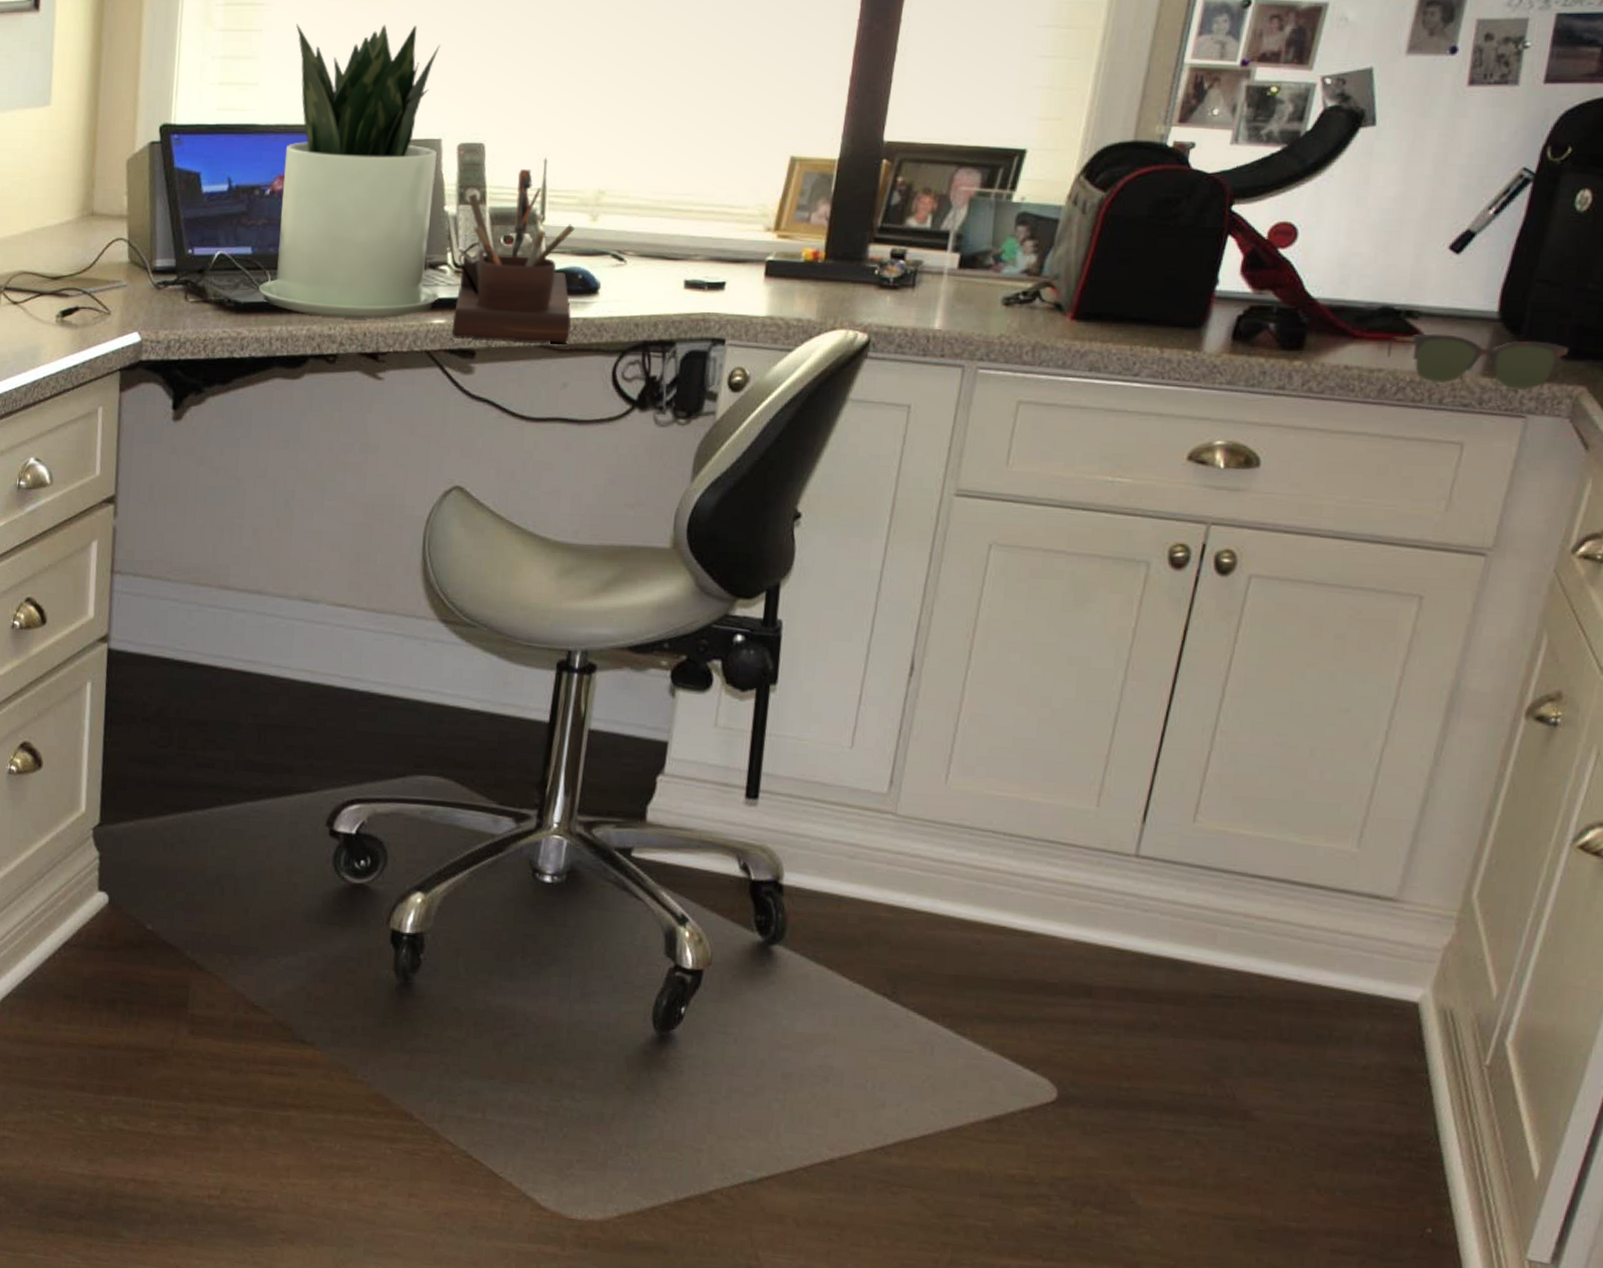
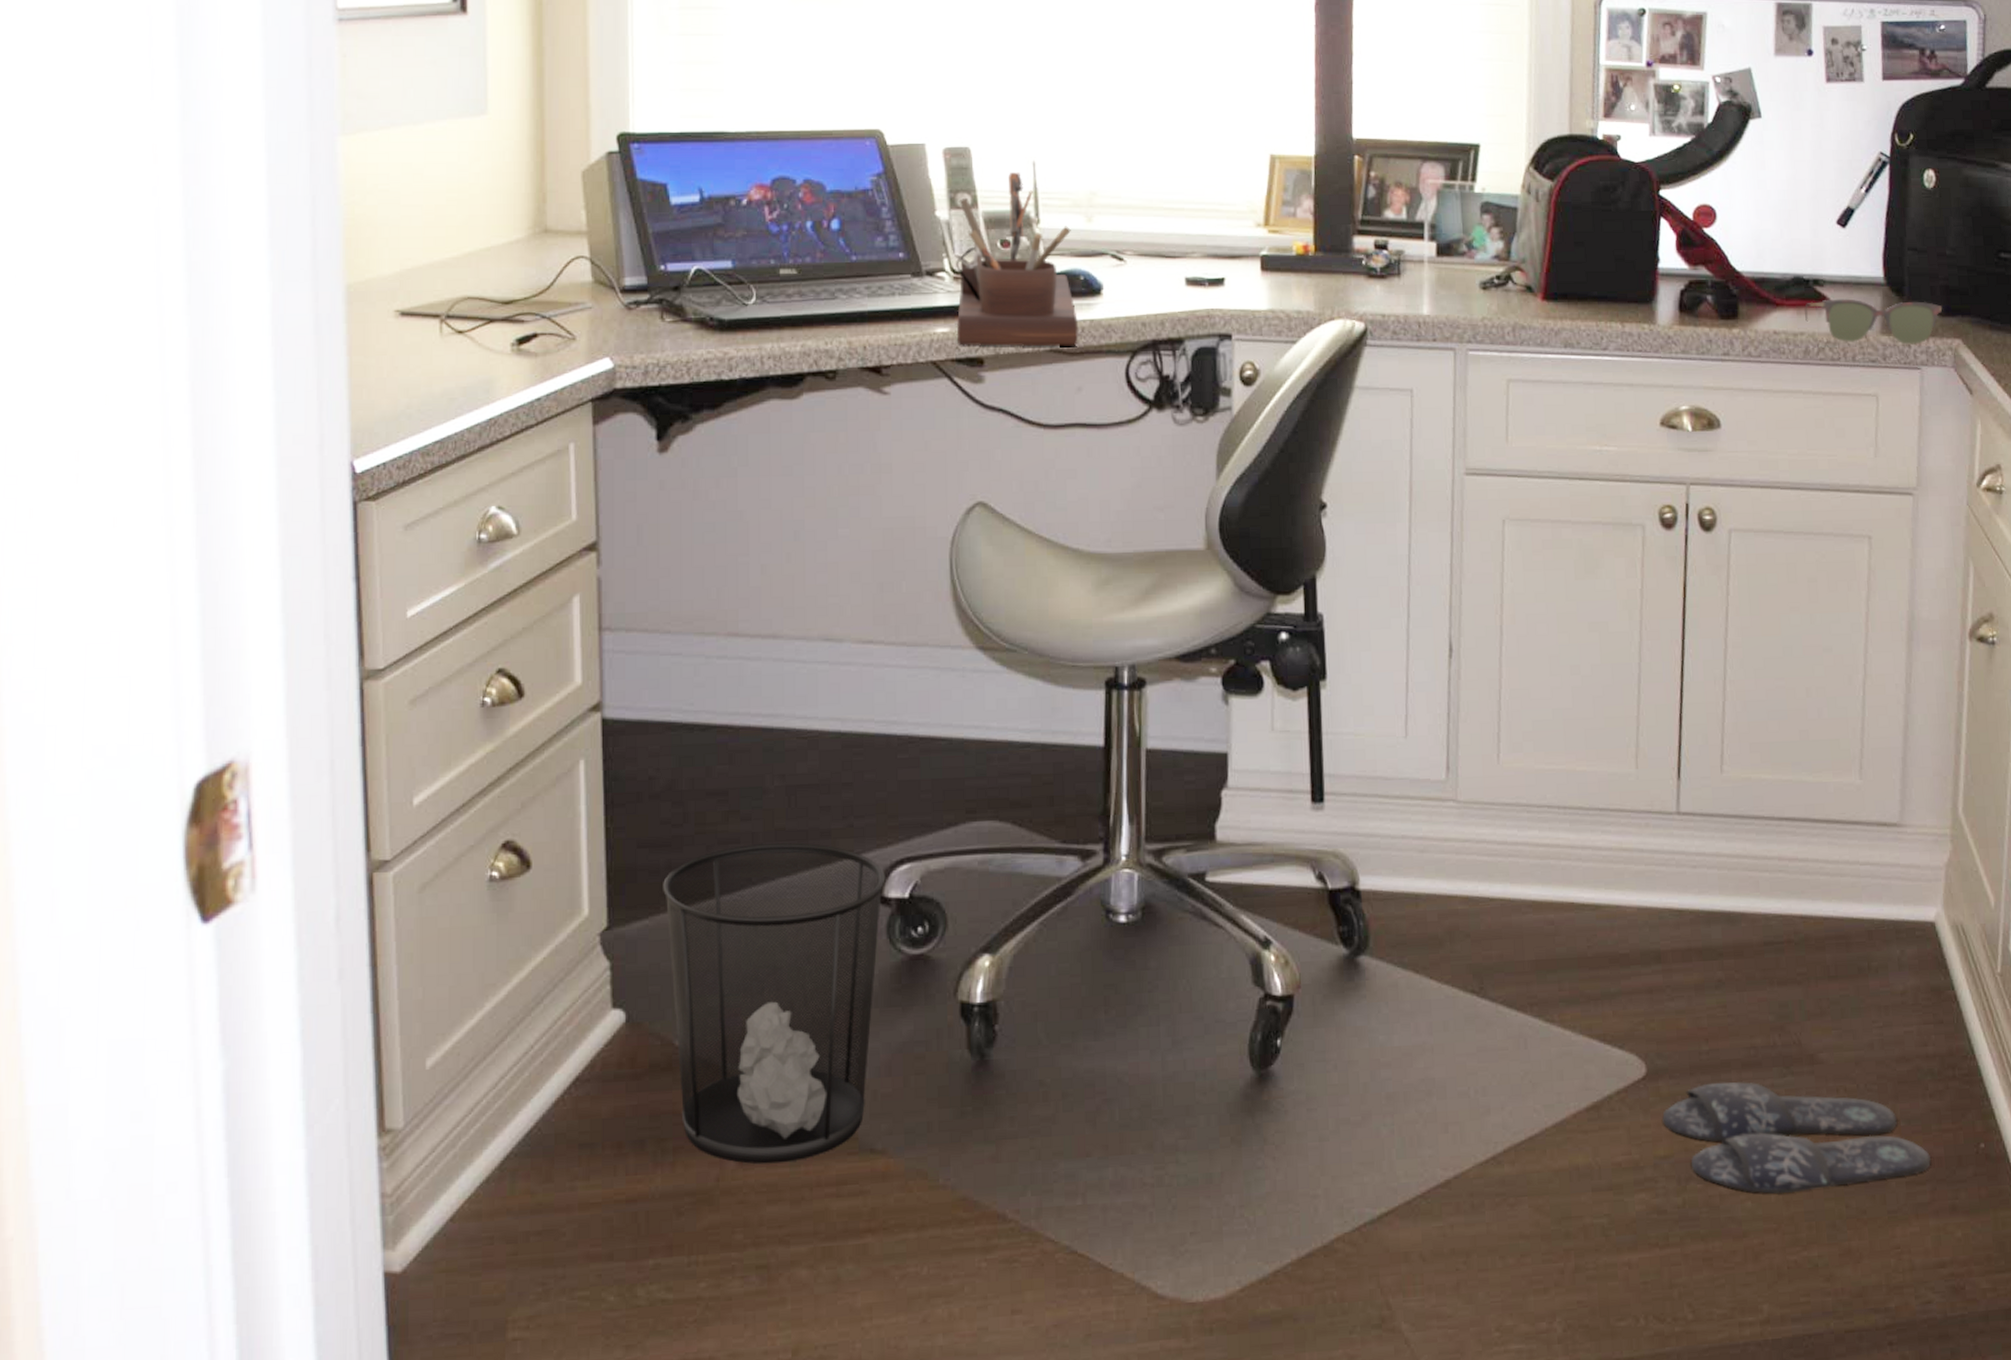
waste bin: none [147,770,337,1039] -> present [663,842,886,1164]
planter: present [258,24,440,319] -> none [743,28,939,331]
slippers: none [1066,1118,1365,1245] -> present [1662,1082,1931,1194]

